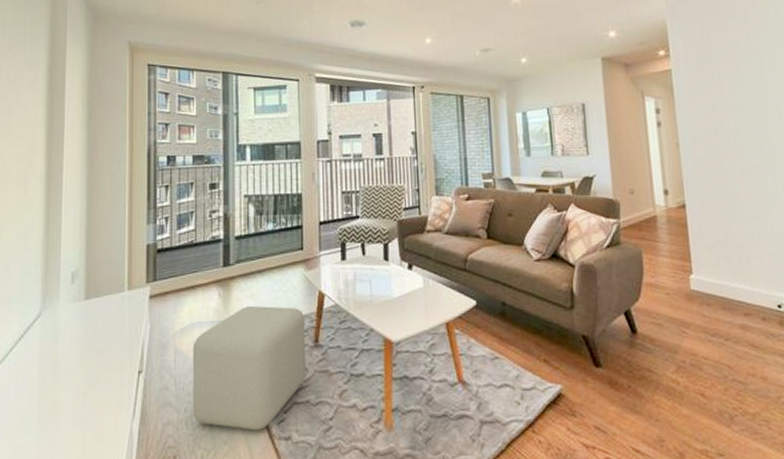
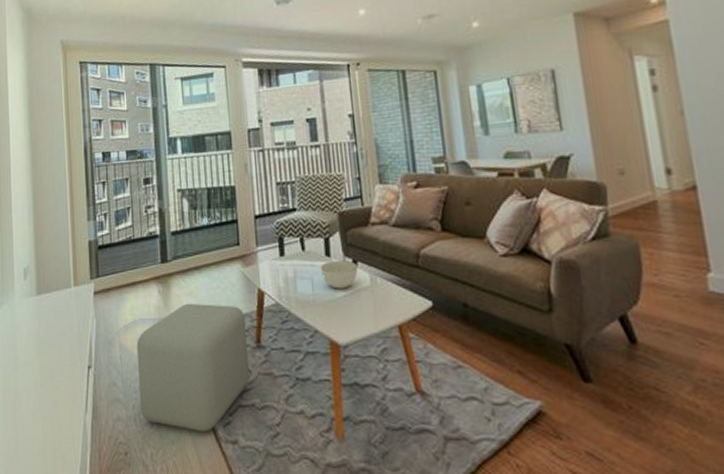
bowl: none [379,264,413,291] -> present [321,260,359,289]

